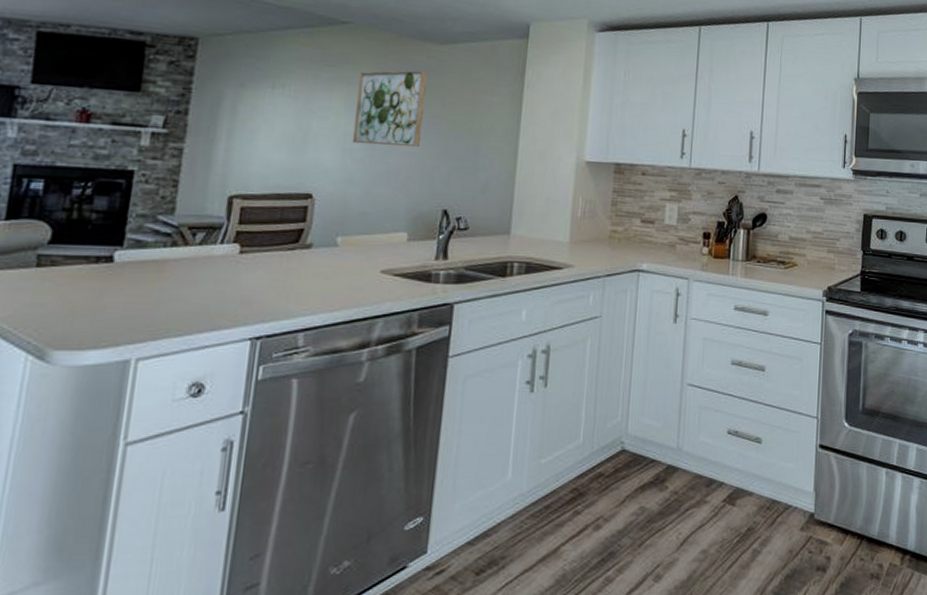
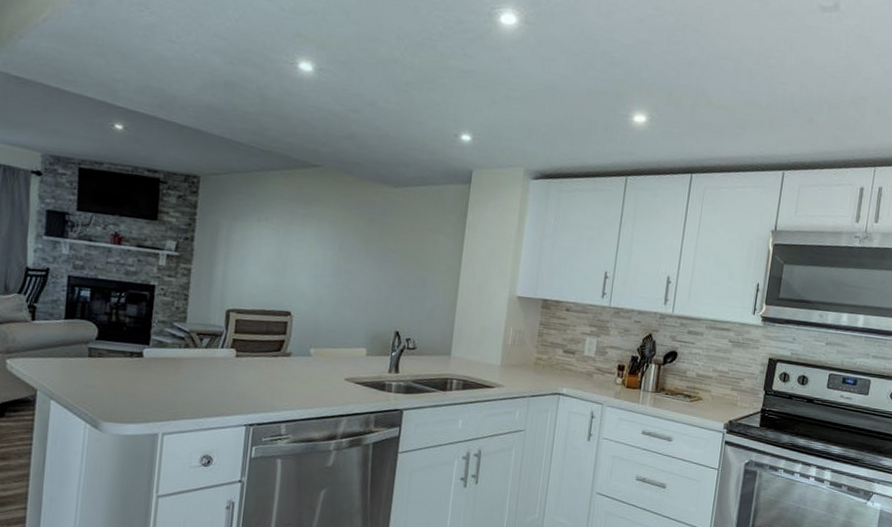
wall art: present [352,69,427,147] -> none [322,209,384,276]

